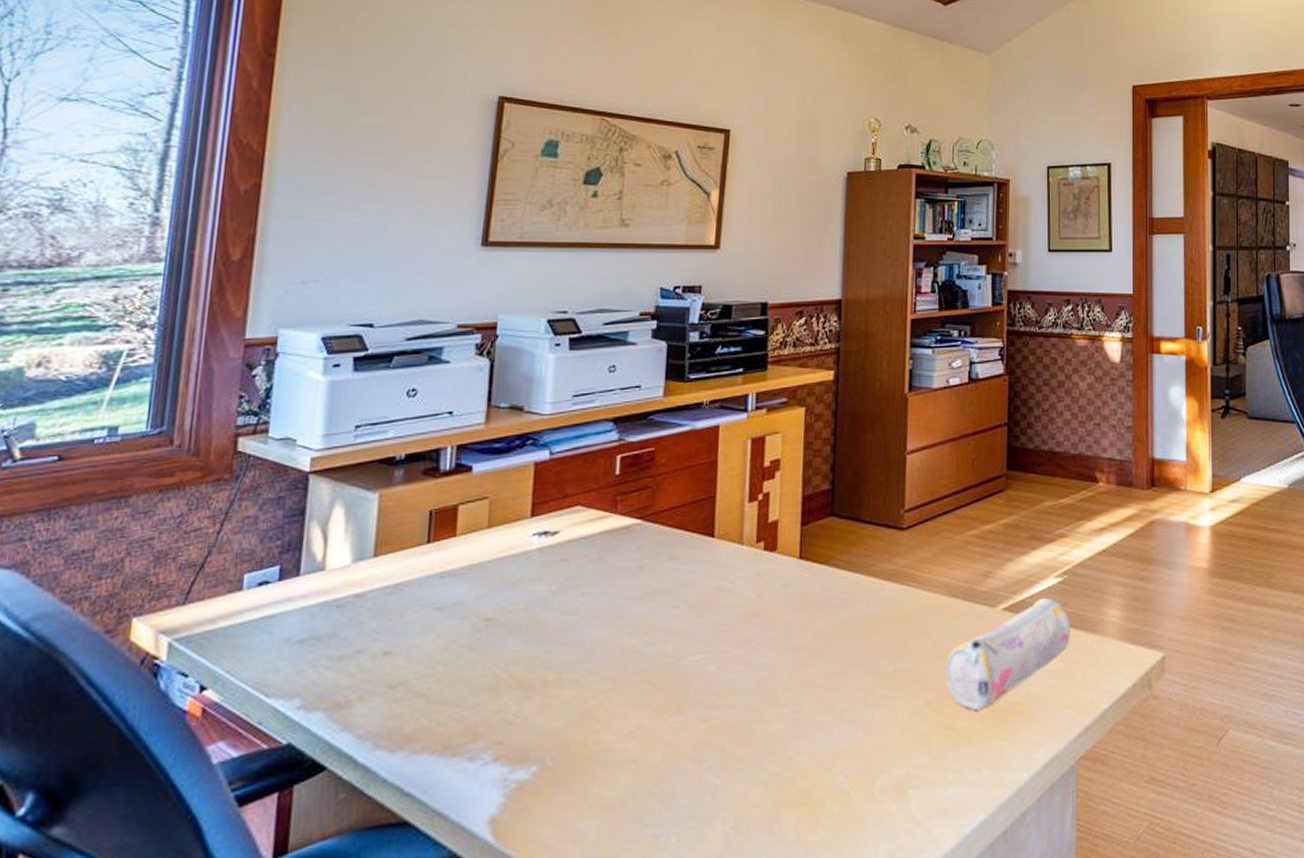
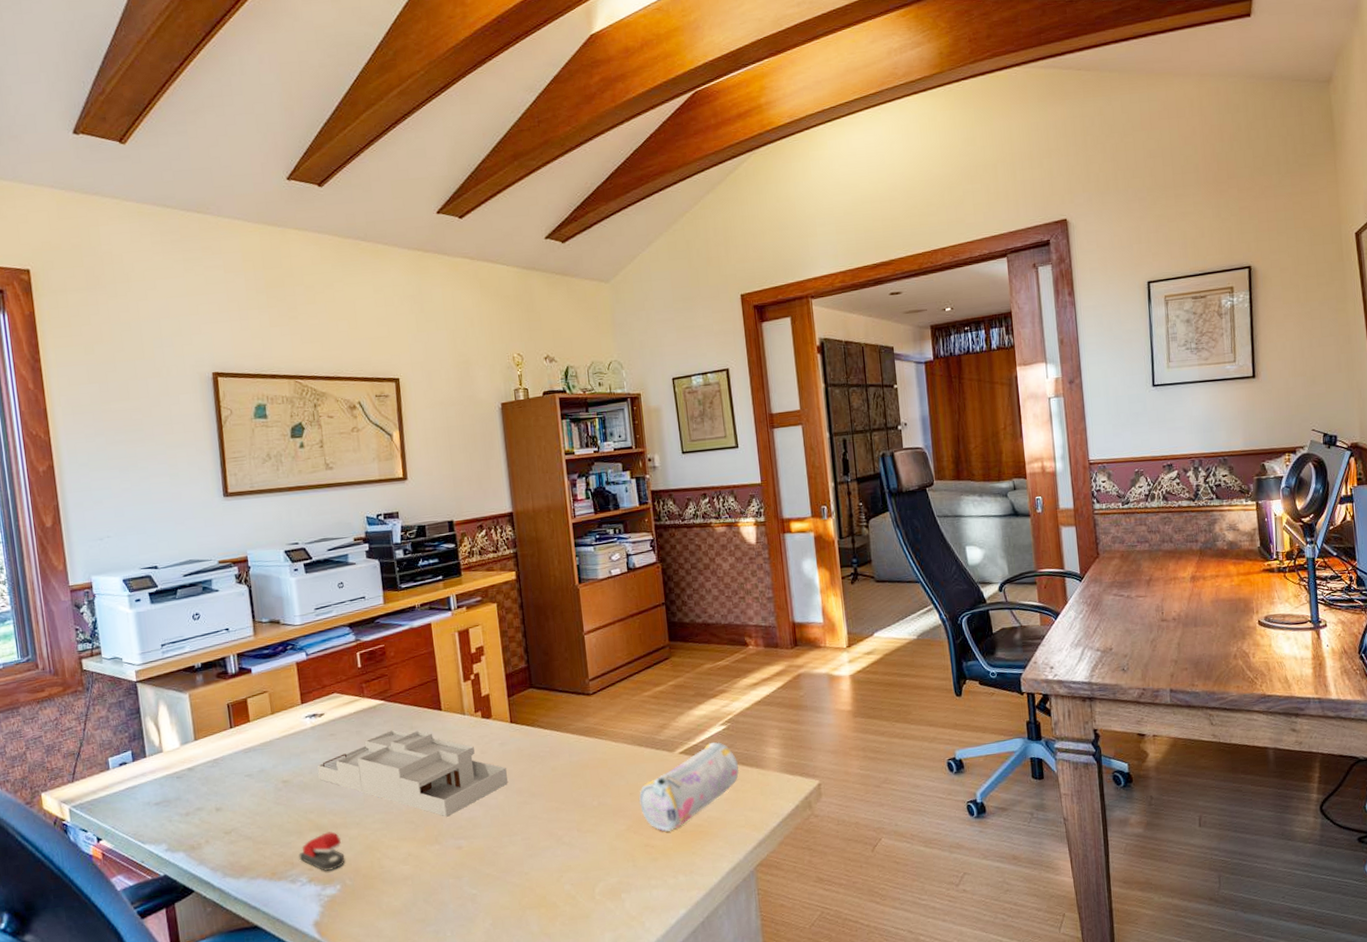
stapler: none [486,691,551,747] -> present [299,831,345,872]
desk organizer: none [535,558,785,678] -> present [317,729,508,817]

